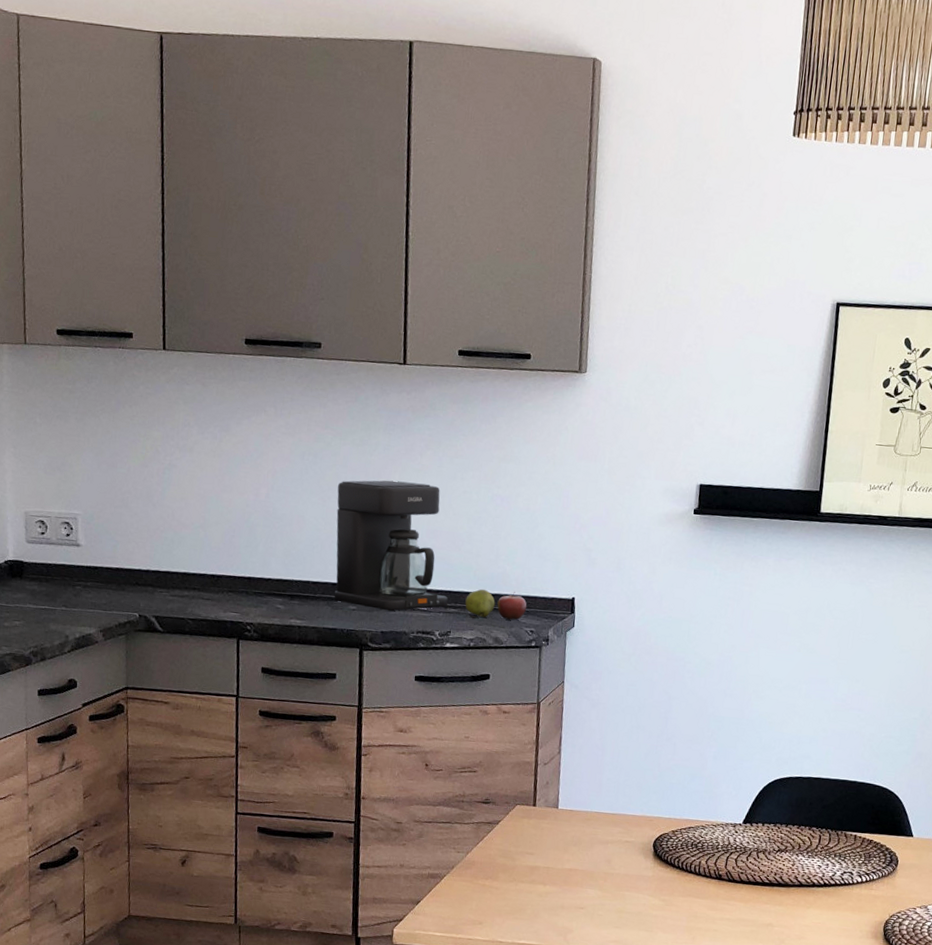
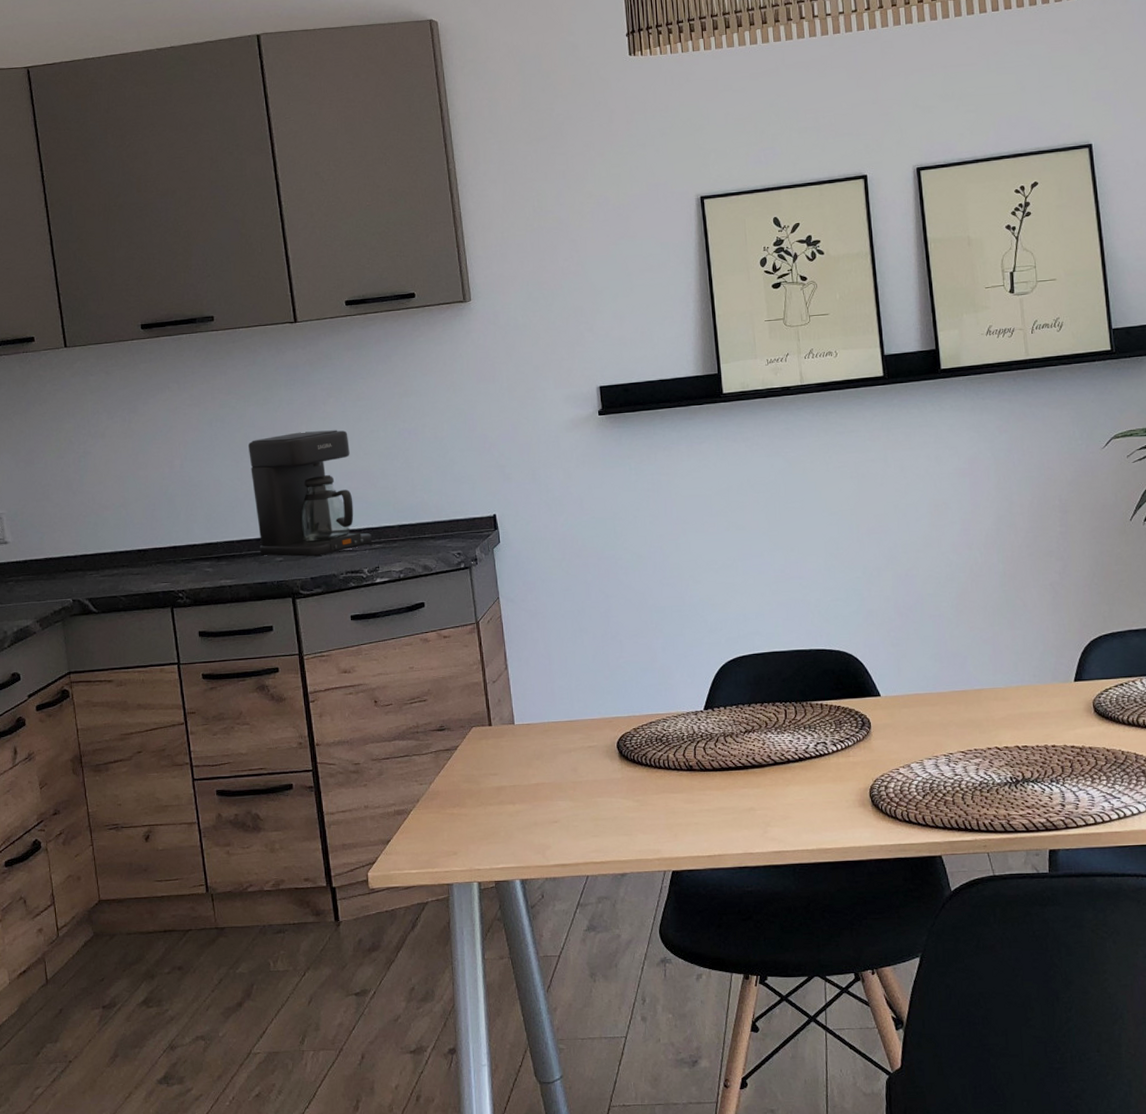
fruit: present [465,588,495,618] -> none [389,520,419,550]
fruit: present [497,591,527,620] -> none [420,517,451,547]

